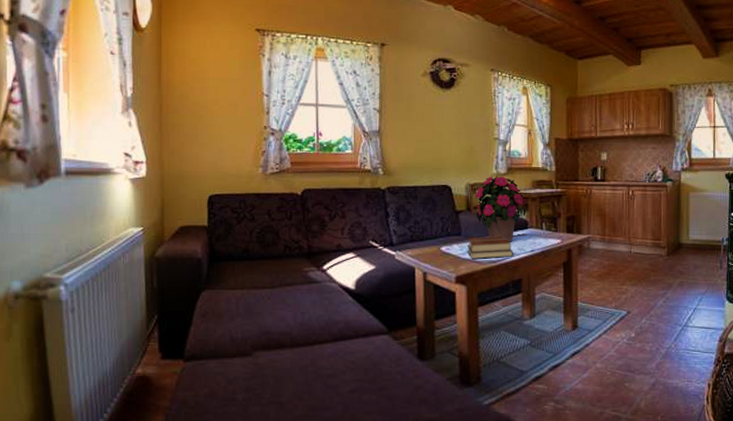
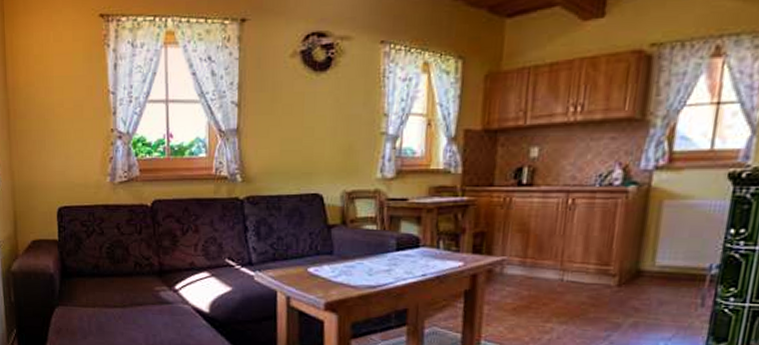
books: present [466,236,514,260] -> none [339,256,399,284]
potted flower: present [474,175,526,242] -> none [352,180,419,264]

